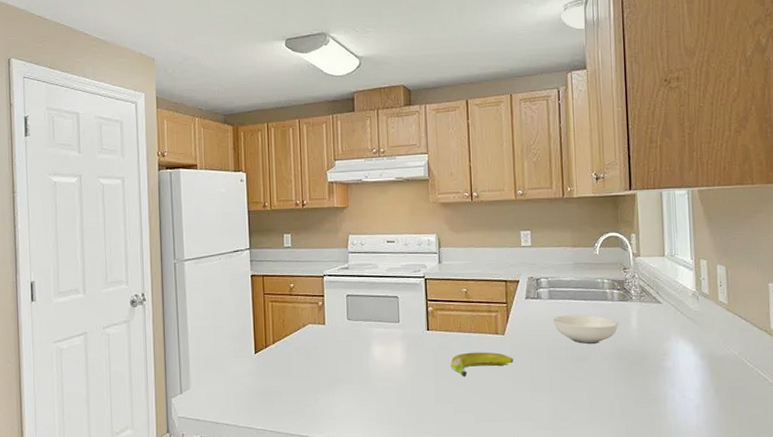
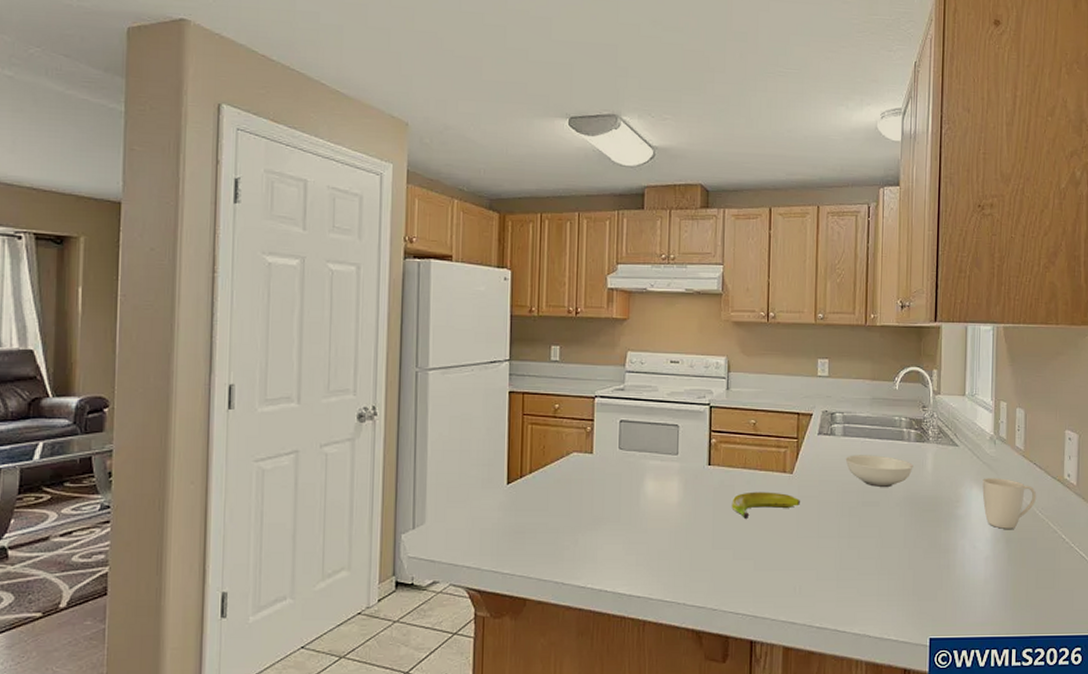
mug: none [688,331,744,379] -> present [982,478,1037,529]

